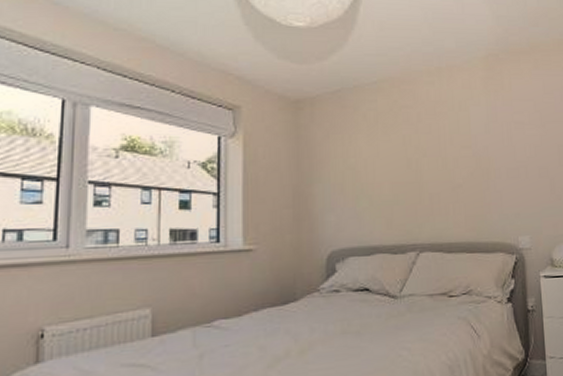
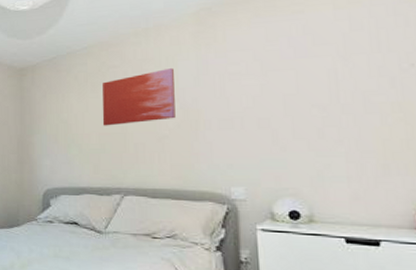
wall art: none [394,113,469,174] -> present [102,68,176,126]

